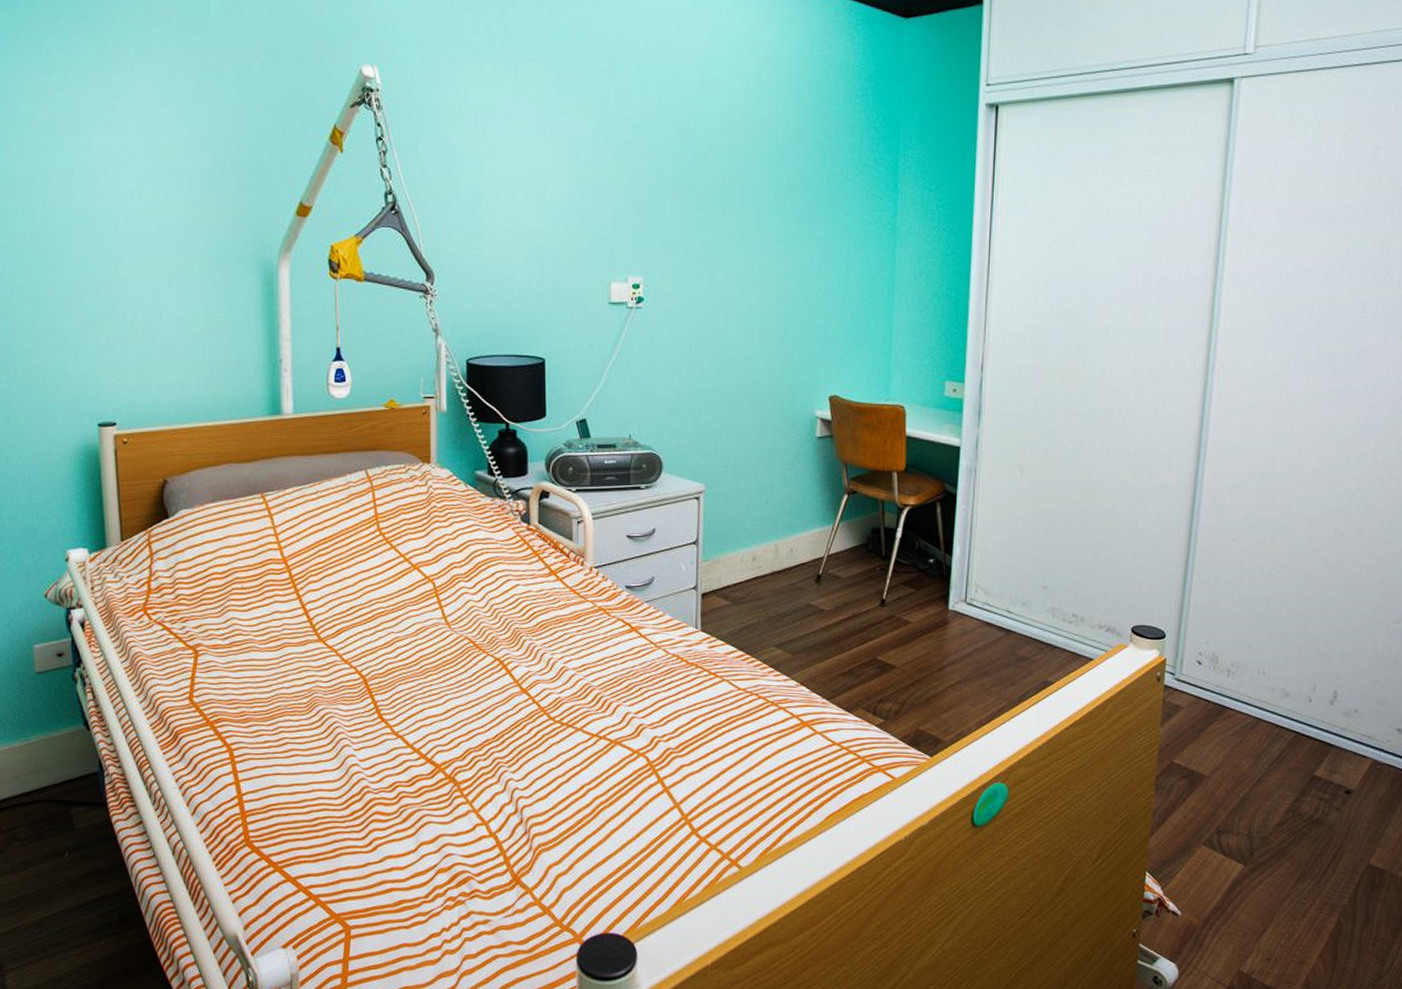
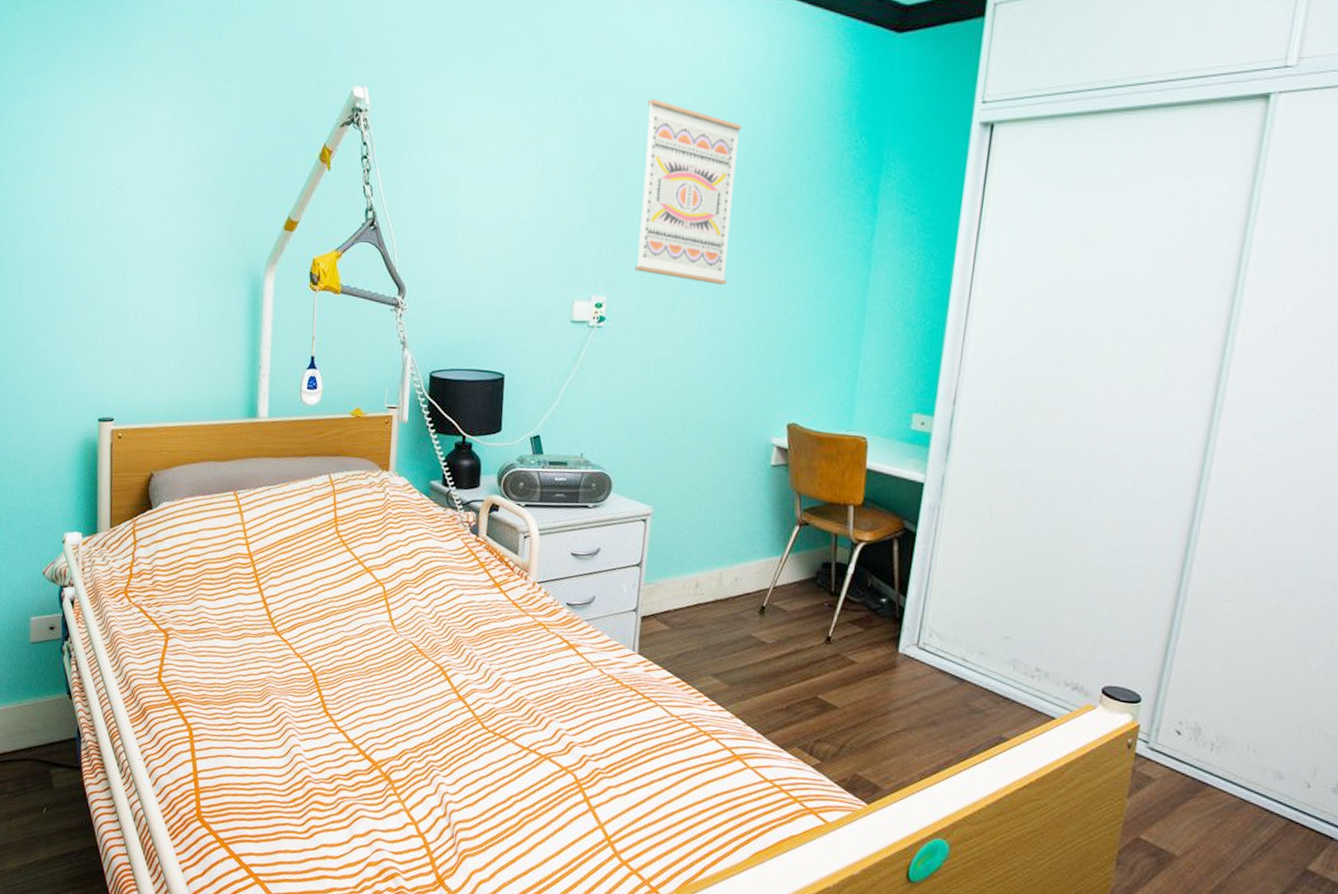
wall art: none [669,80,765,263] -> present [634,99,743,285]

